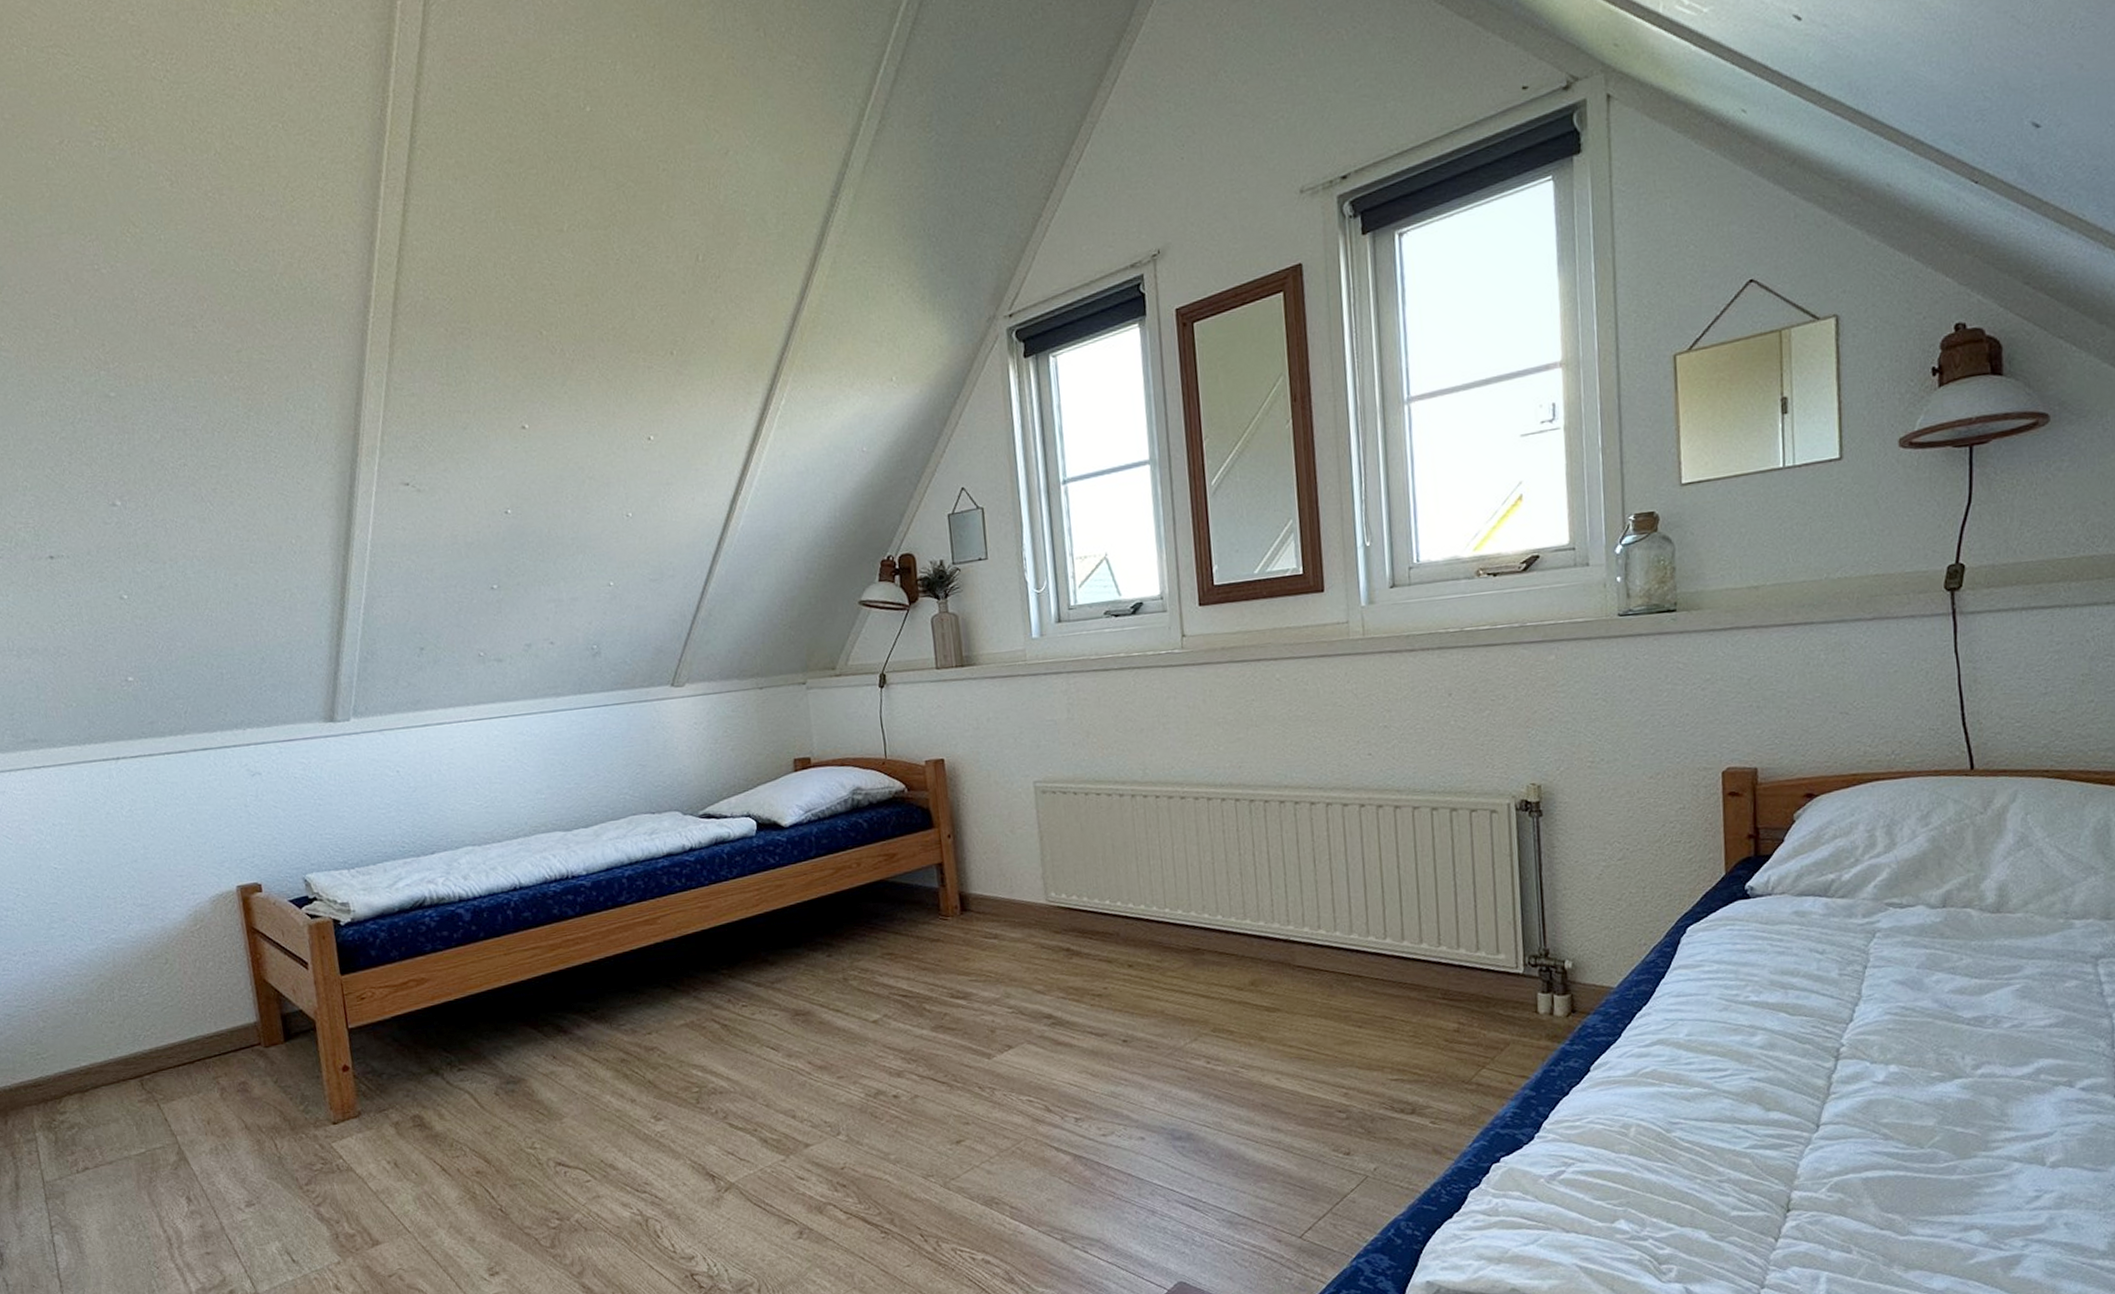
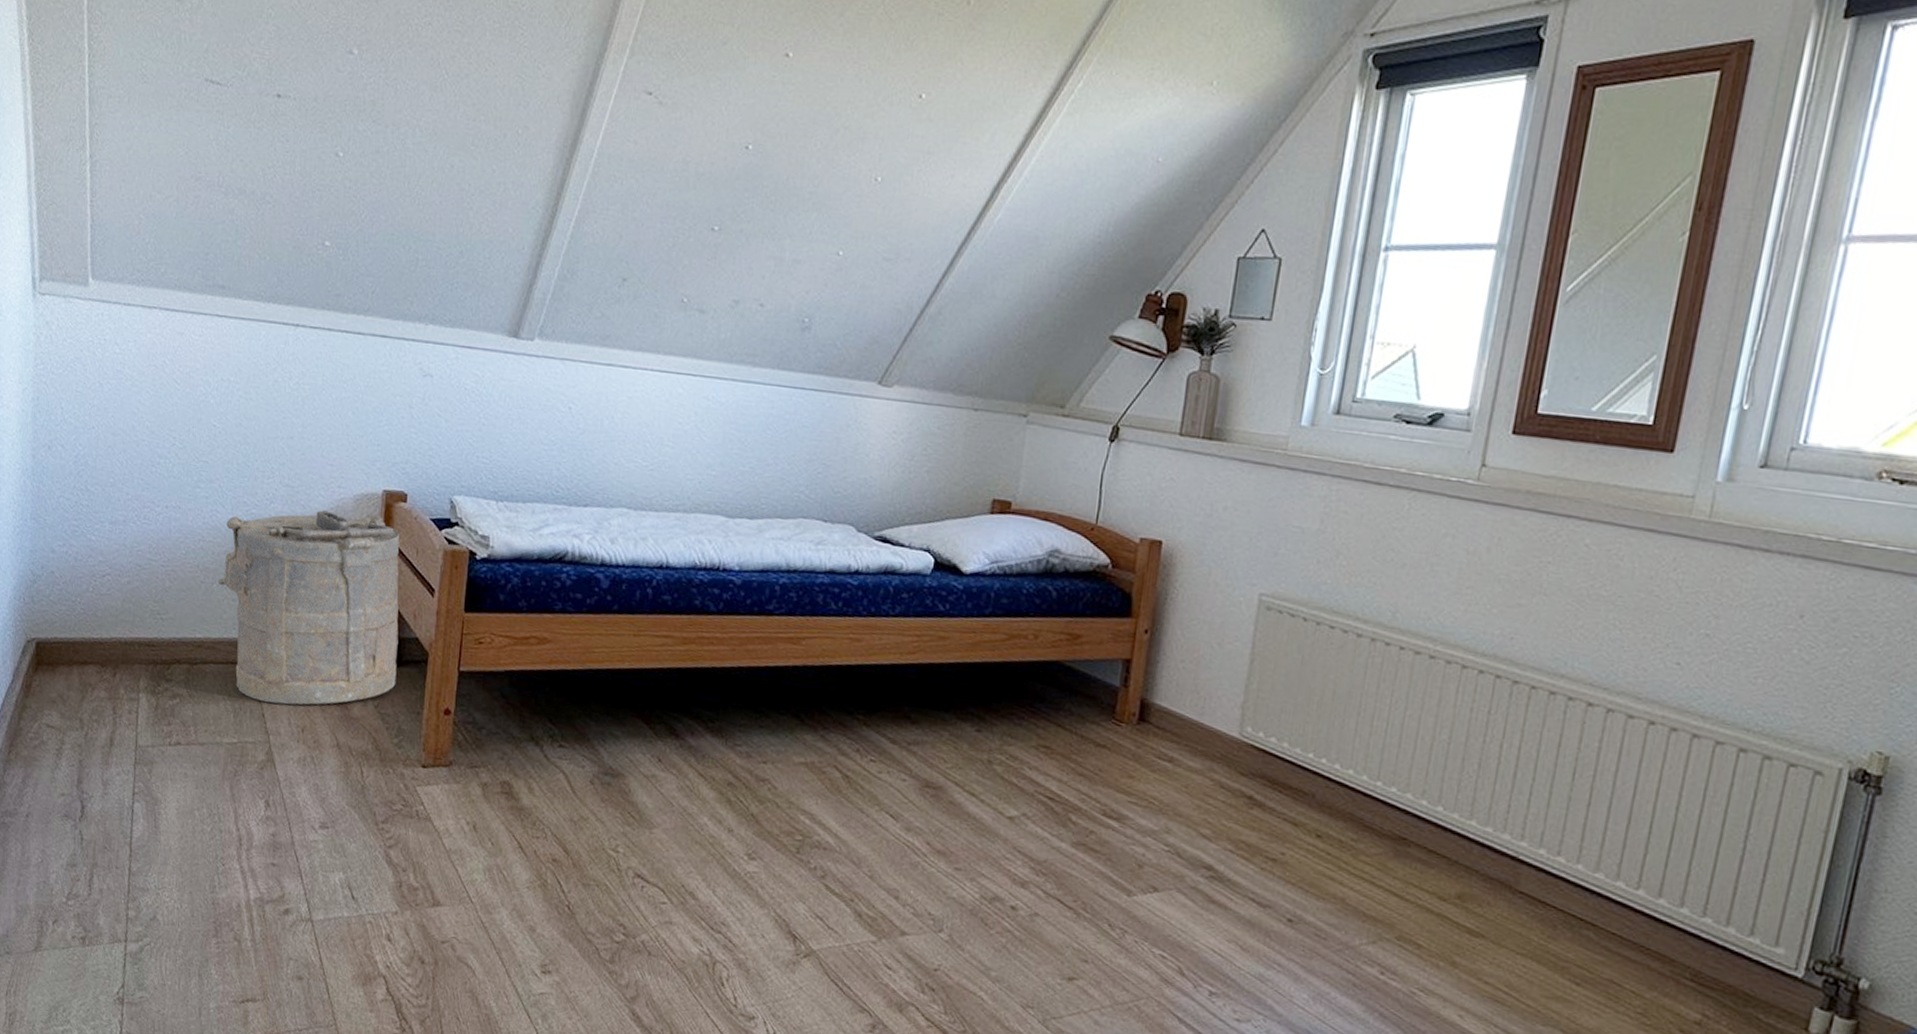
laundry hamper: none [88,910,290,1108] -> present [217,510,400,706]

